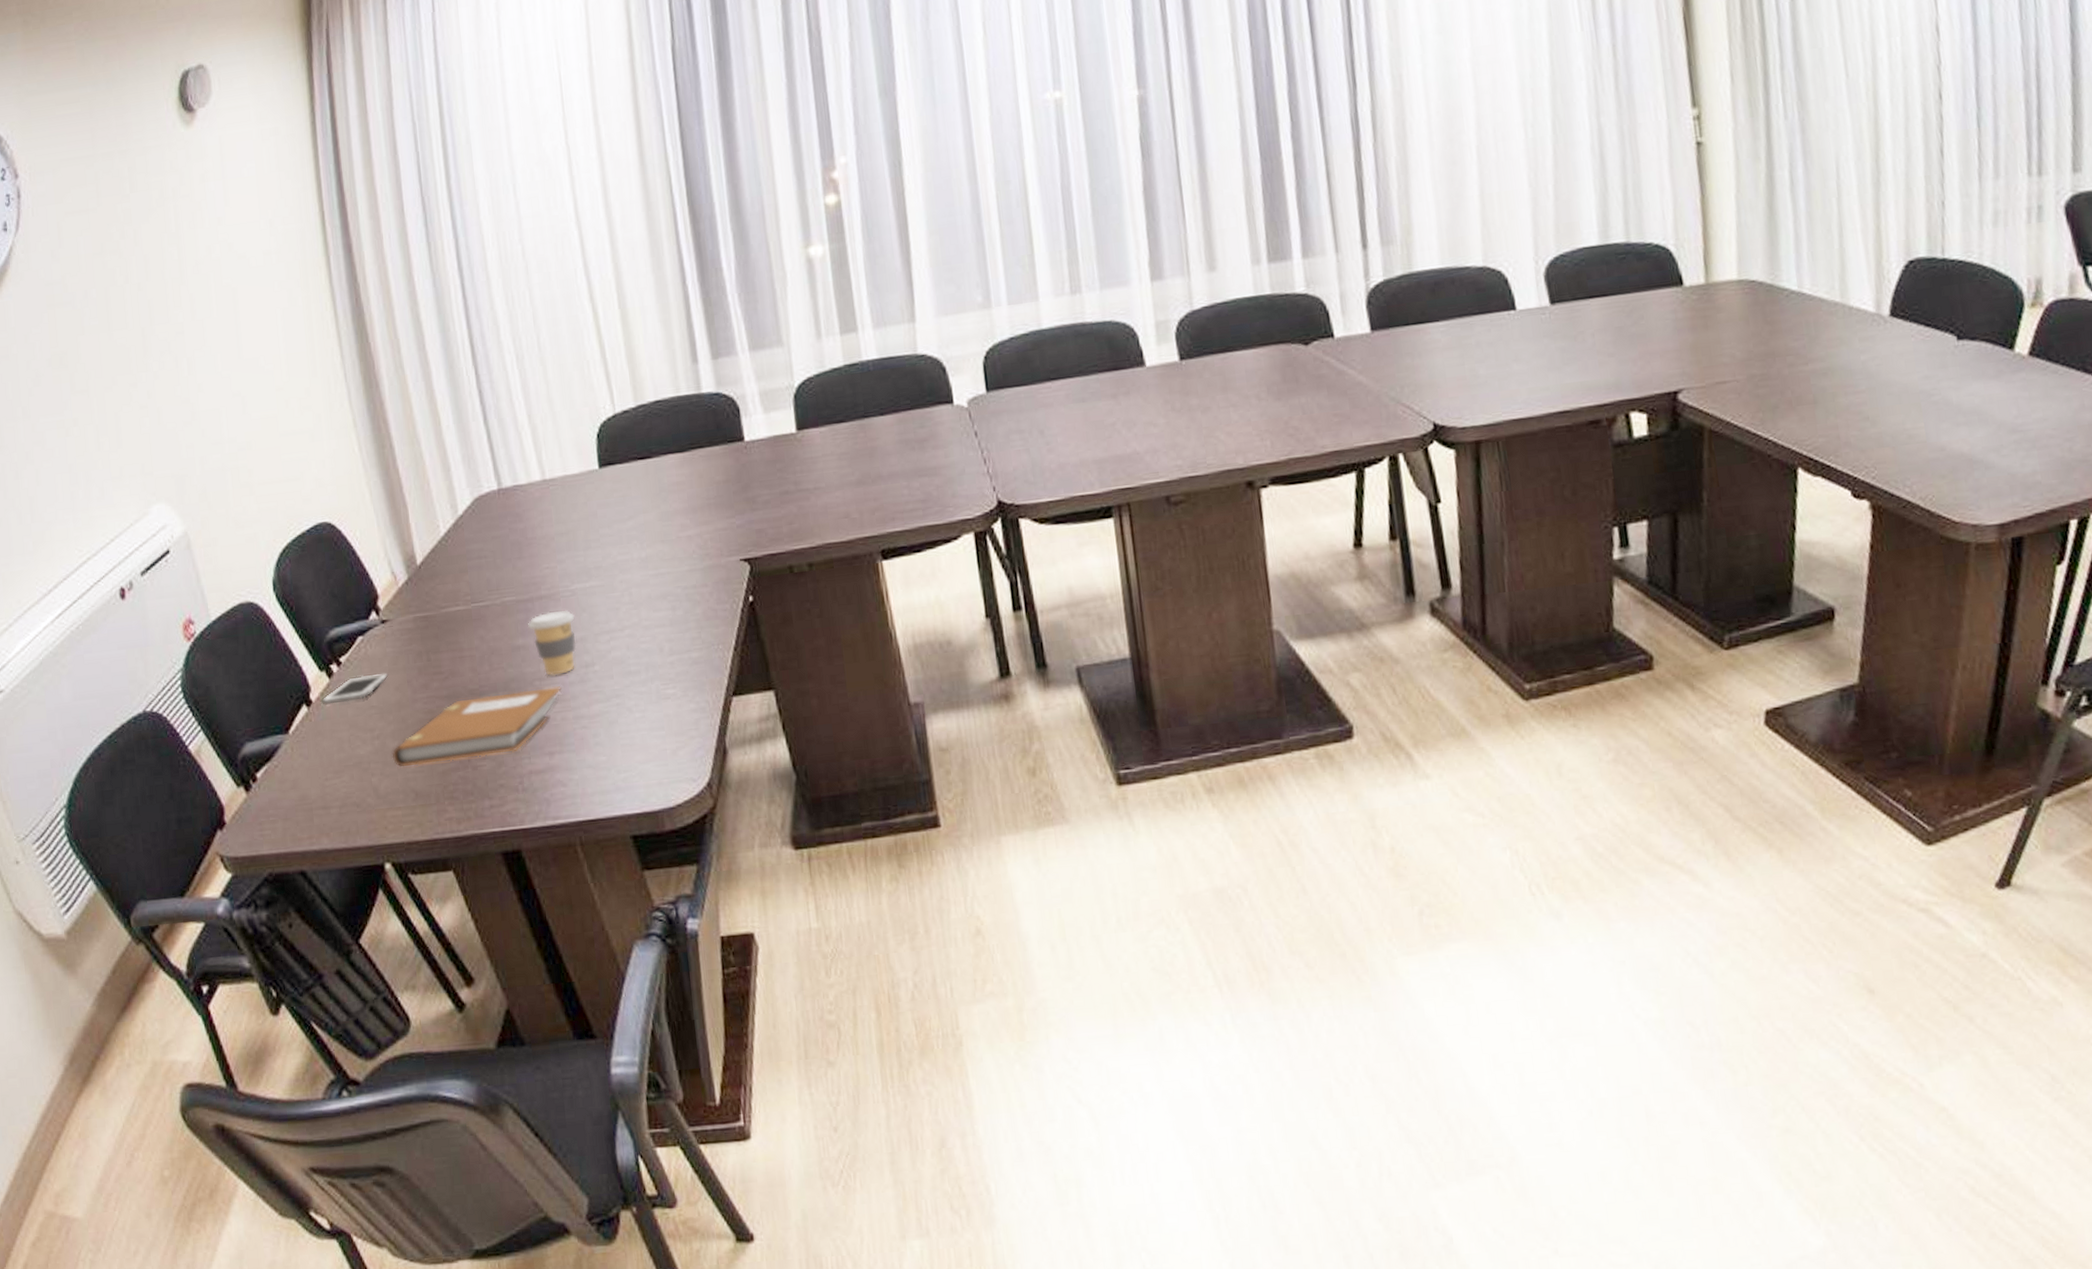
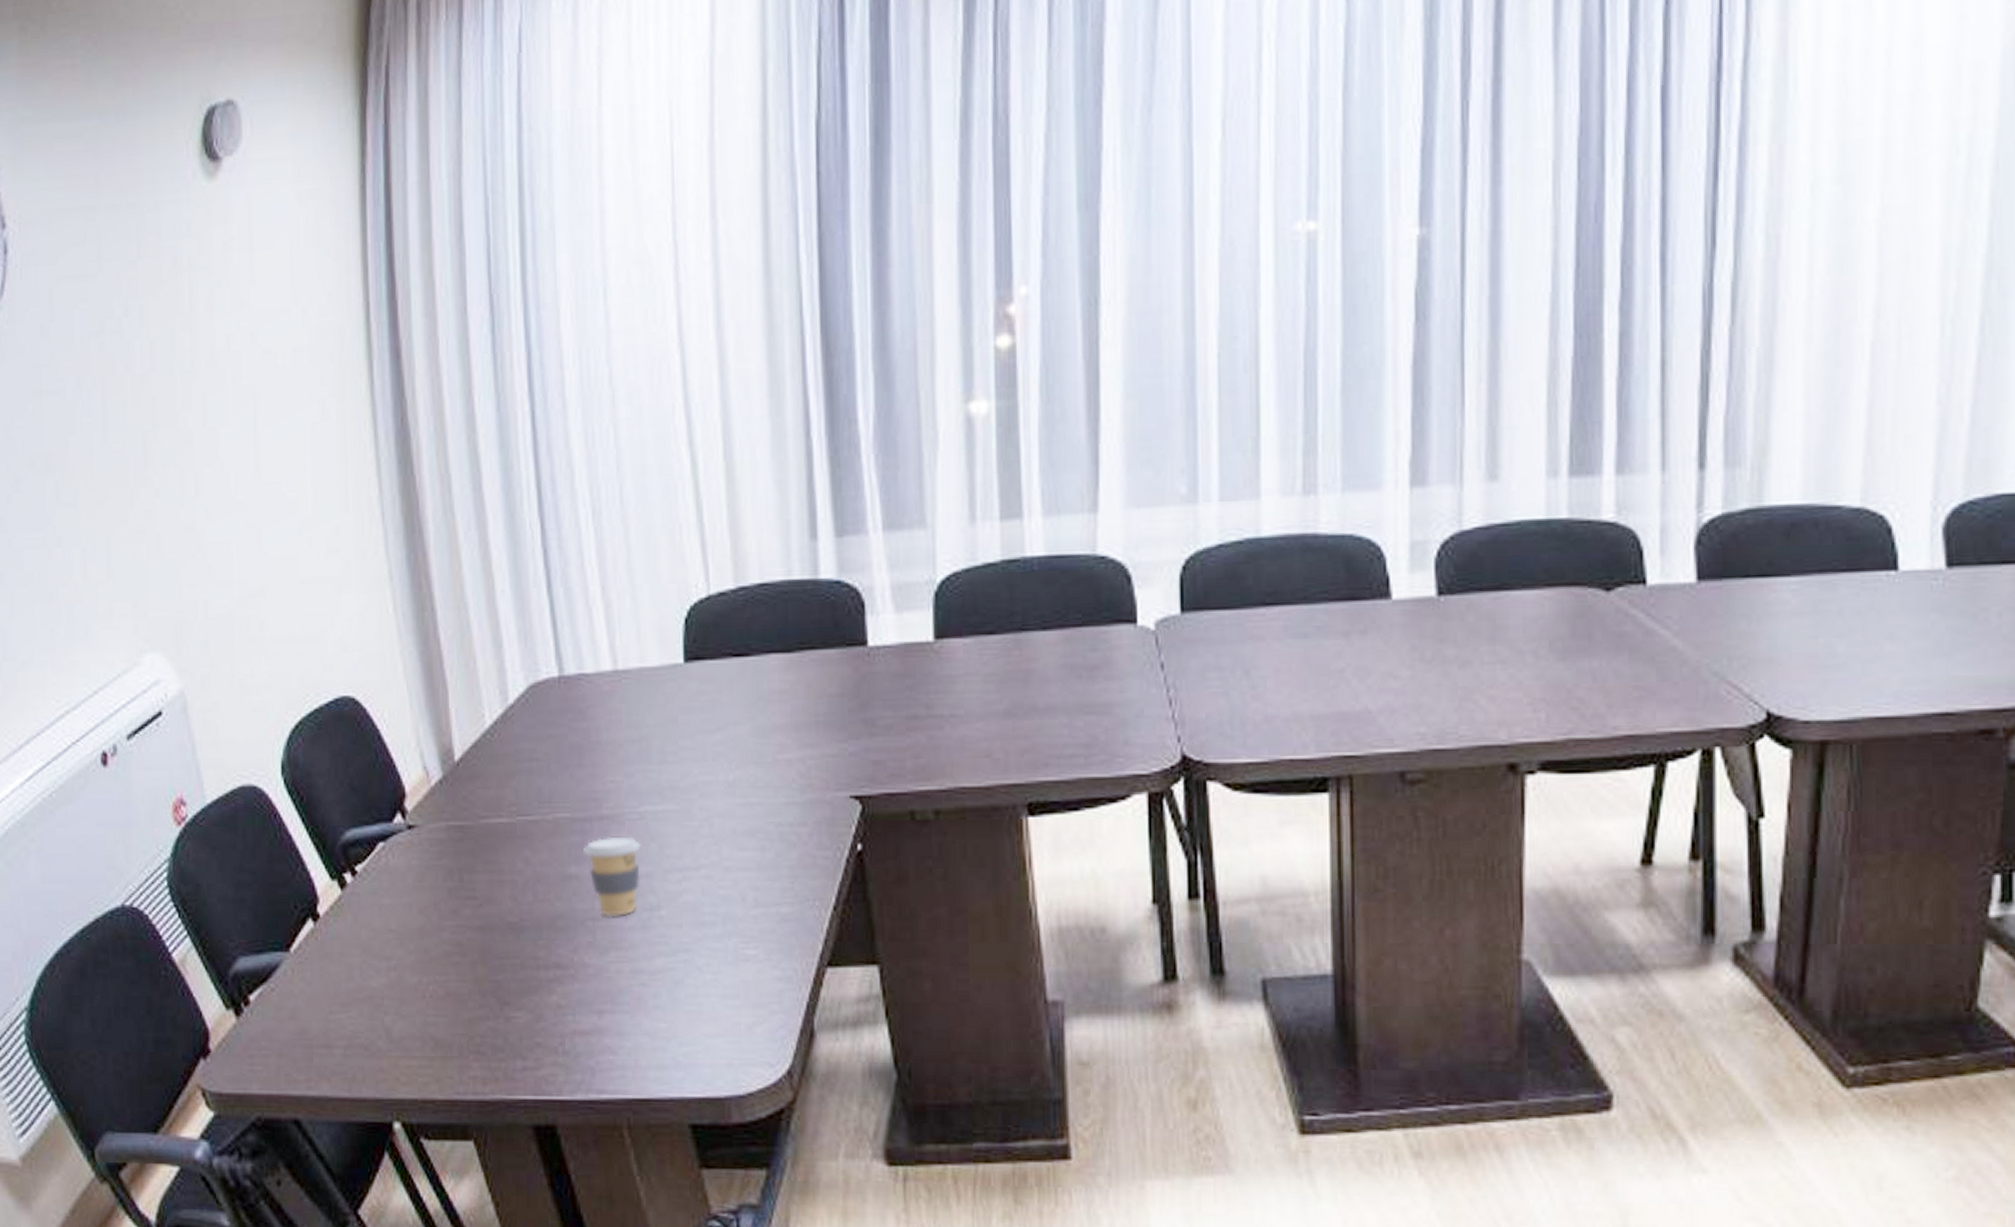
cell phone: present [322,673,389,705] -> none [331,890,412,922]
notebook: present [392,686,562,768] -> none [410,931,619,1008]

